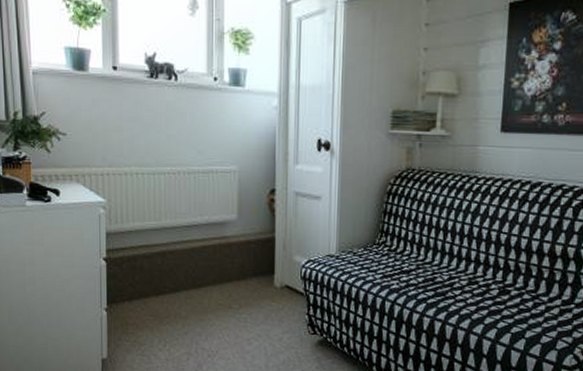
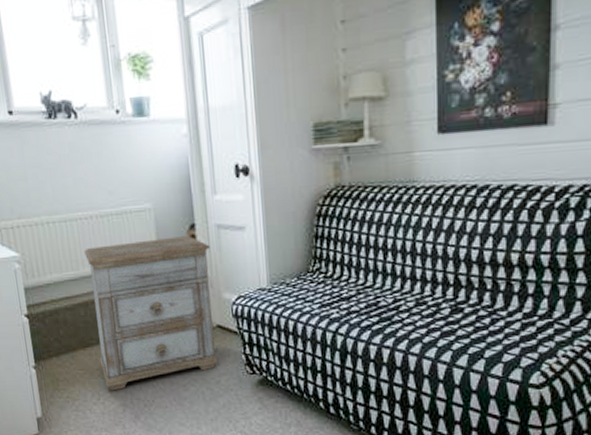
nightstand: none [169,199,287,339] -> present [84,236,219,391]

